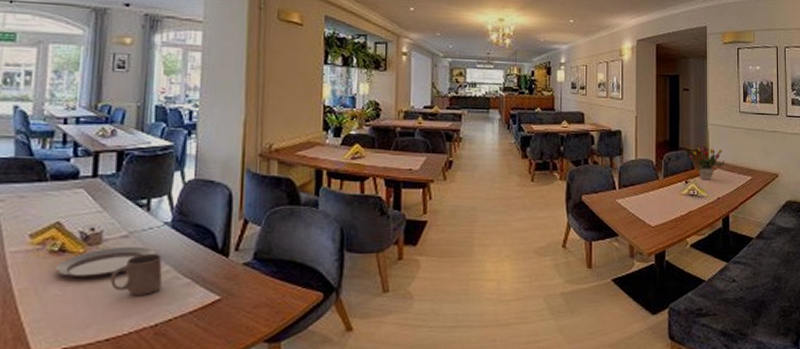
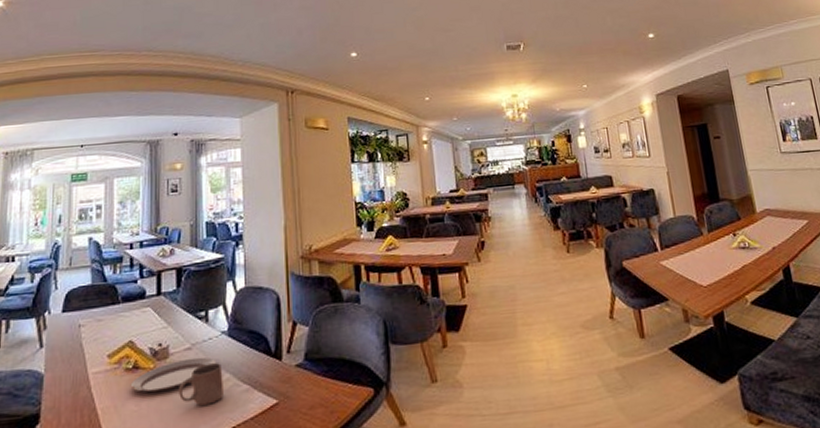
flower arrangement: present [689,147,725,180] -> none [732,195,775,230]

